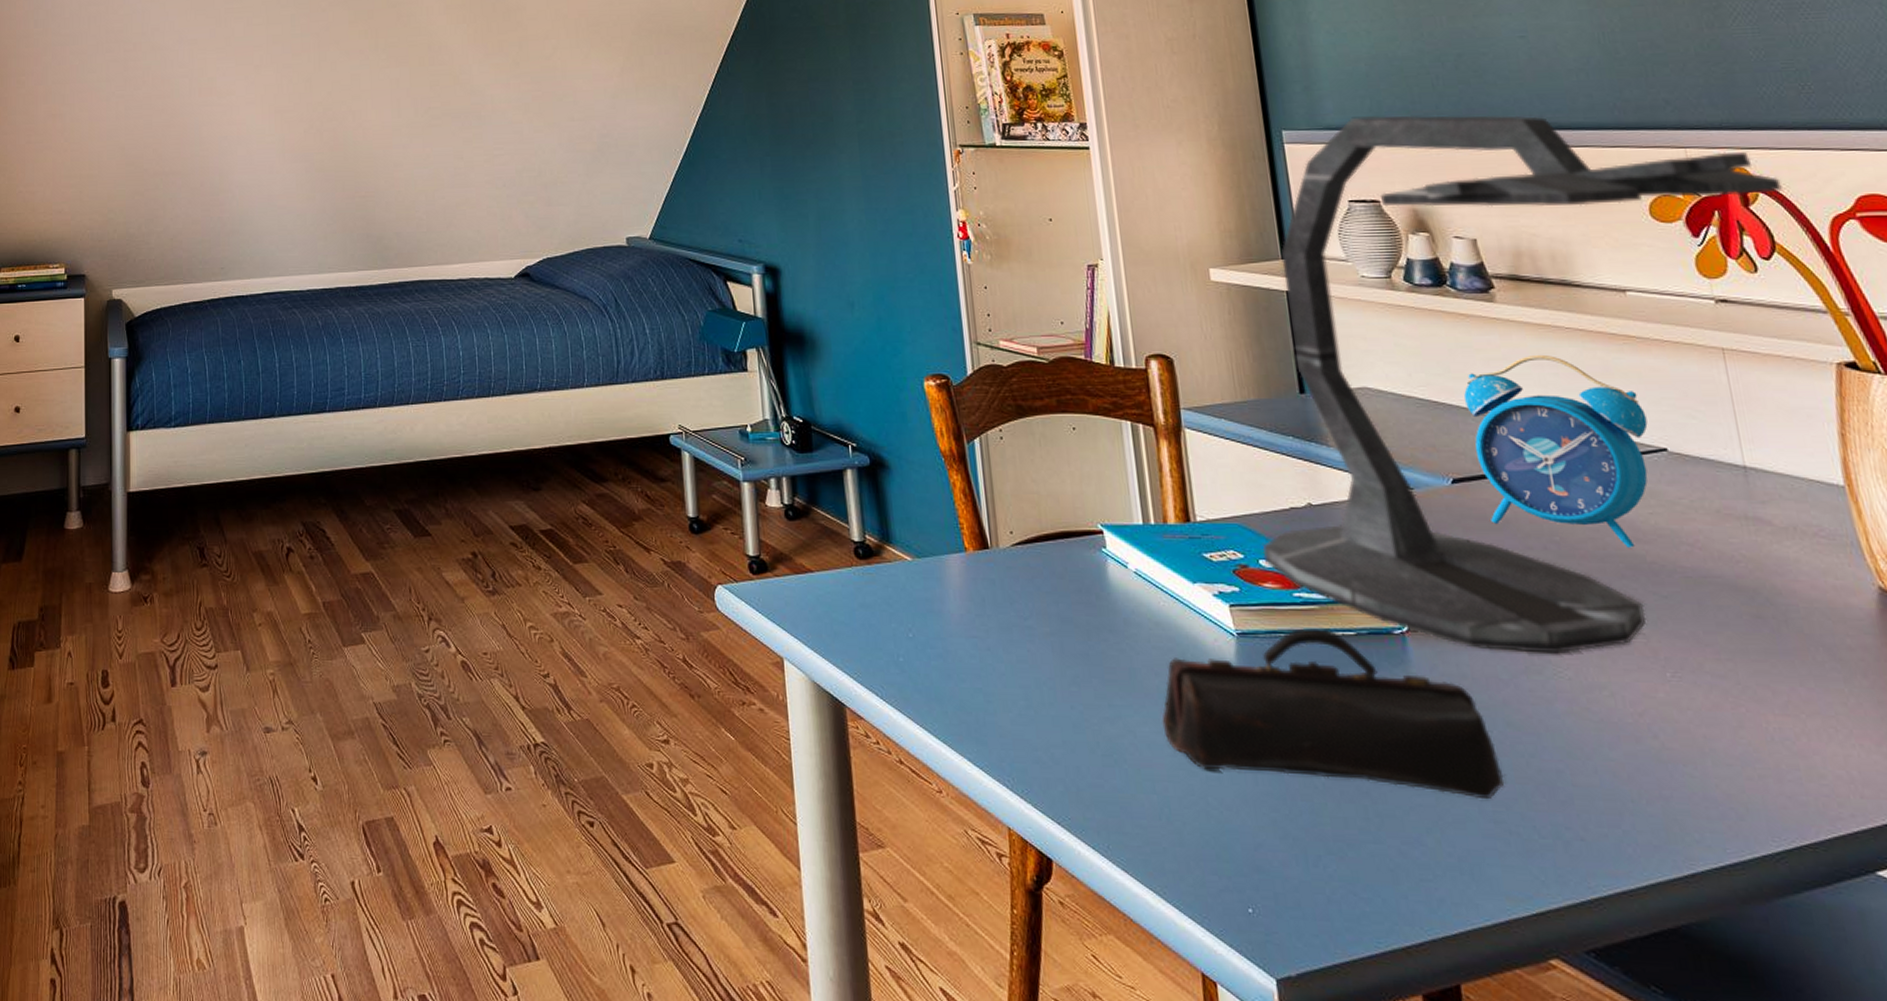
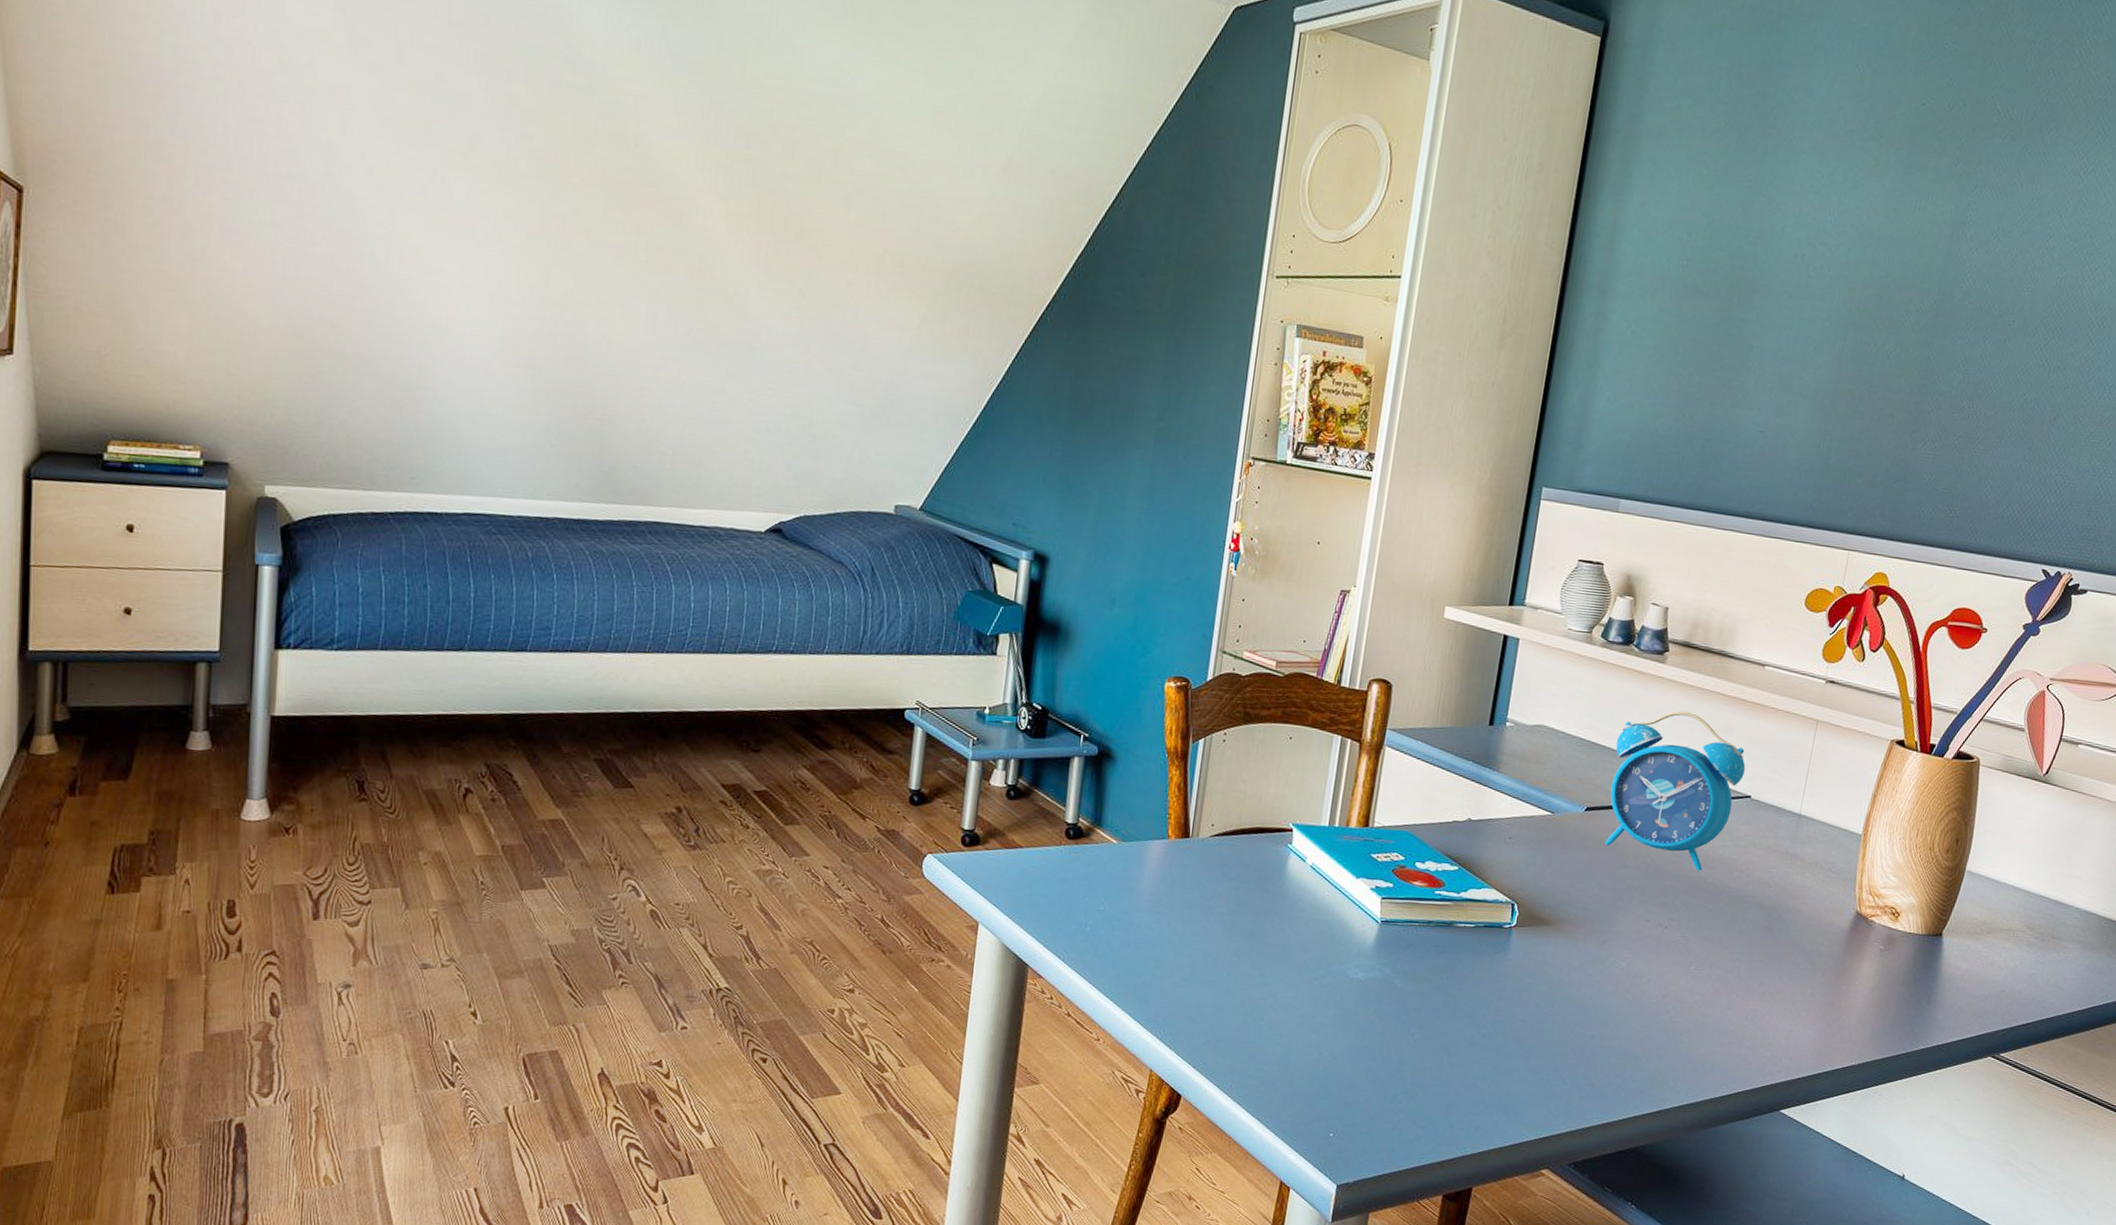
pencil case: present [1162,628,1505,800] -> none [1300,919,1552,1056]
desk lamp: present [1262,116,1783,654] -> none [1419,483,1907,949]

